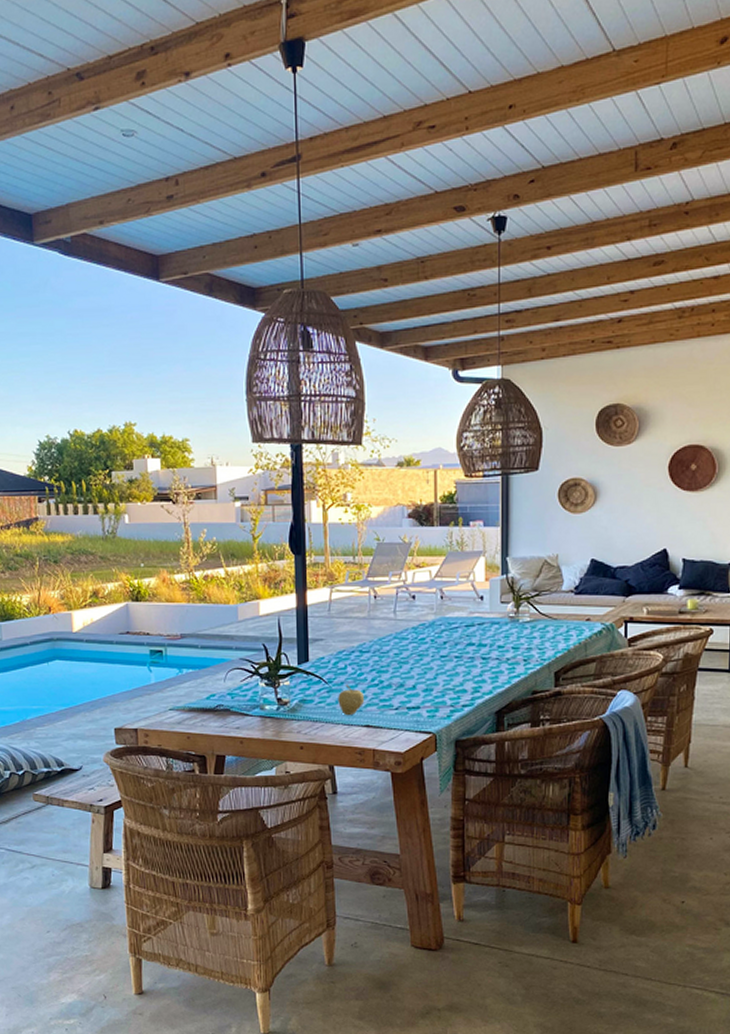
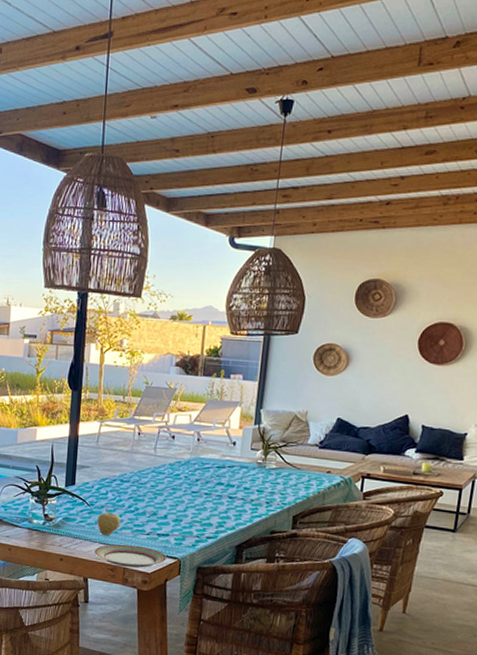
plate: none [337,723,421,749] -> present [94,544,167,568]

